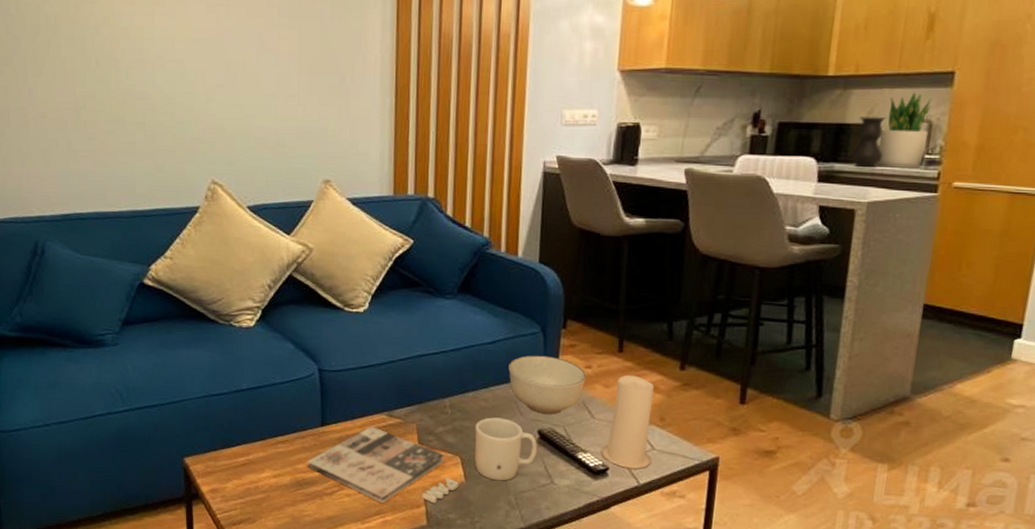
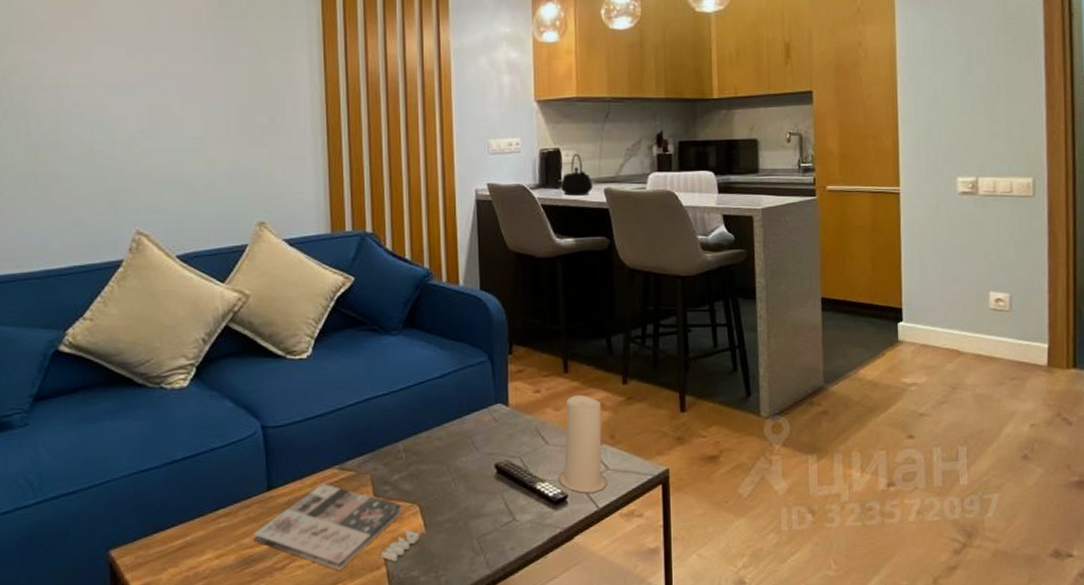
mug: present [474,417,537,481] -> none [431,456,496,526]
bowl: present [508,355,586,414] -> none [460,384,536,446]
kettle: none [635,129,673,175] -> present [560,153,593,196]
vase: present [851,116,887,167] -> none [742,132,768,177]
planter: present [877,92,932,169] -> none [762,110,801,177]

